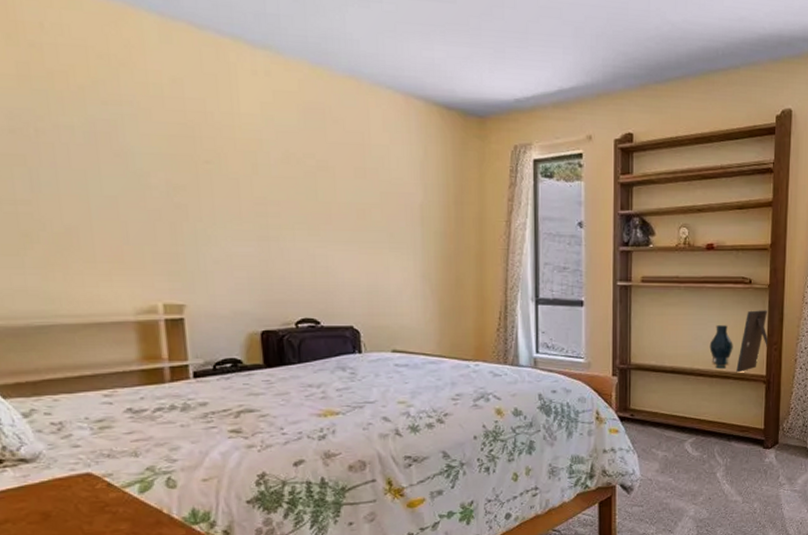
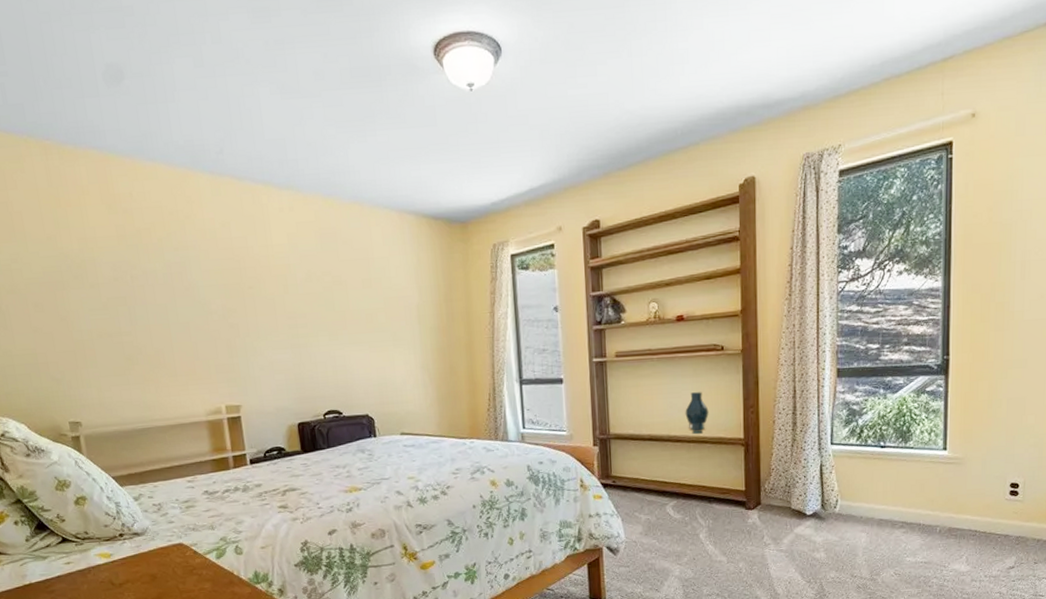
picture frame: present [736,310,770,373] -> none [713,374,746,437]

